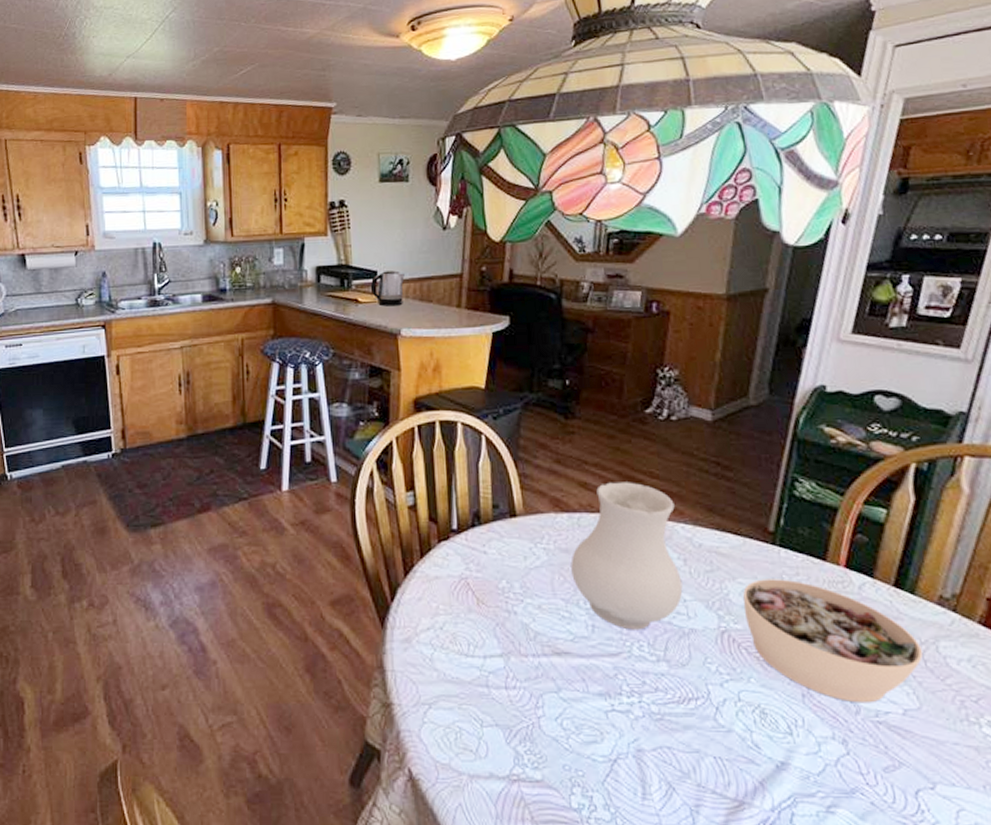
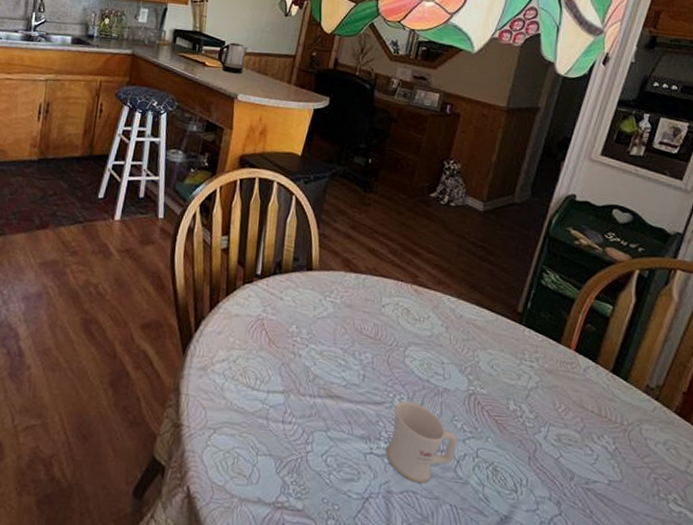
ceramic pitcher: present [570,482,683,630] -> none [352,251,444,384]
mug: none [629,647,715,737] -> present [385,400,458,483]
salad: present [743,579,924,703] -> none [490,352,629,472]

